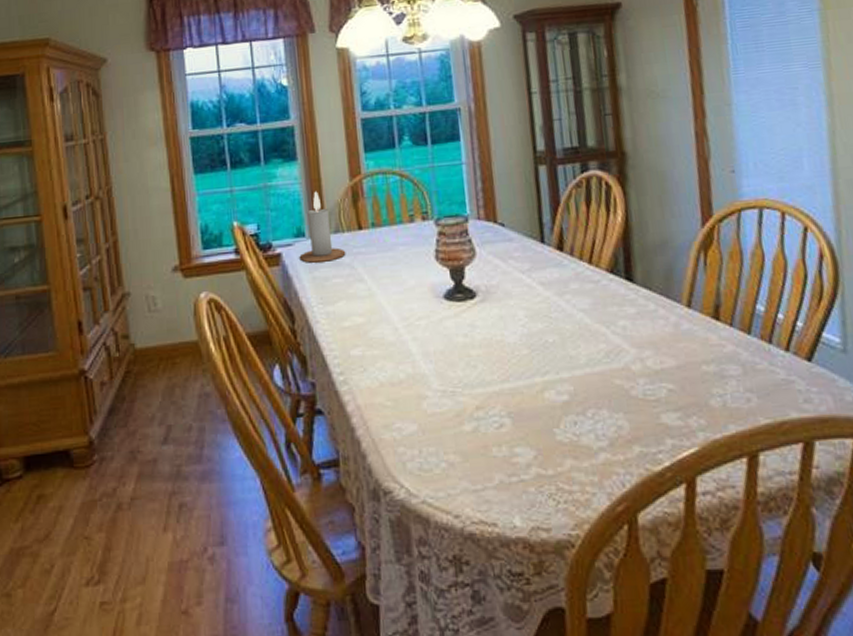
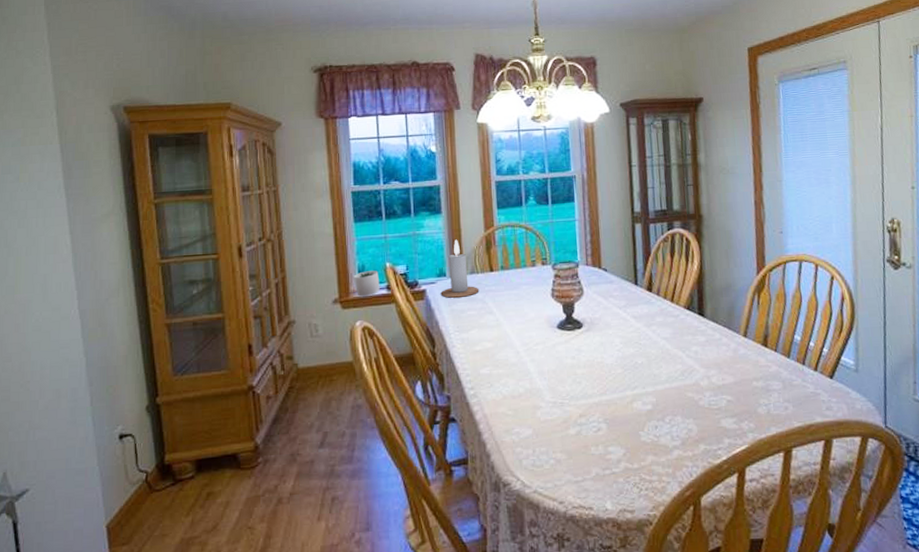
planter: none [196,231,227,263] -> present [354,270,380,297]

